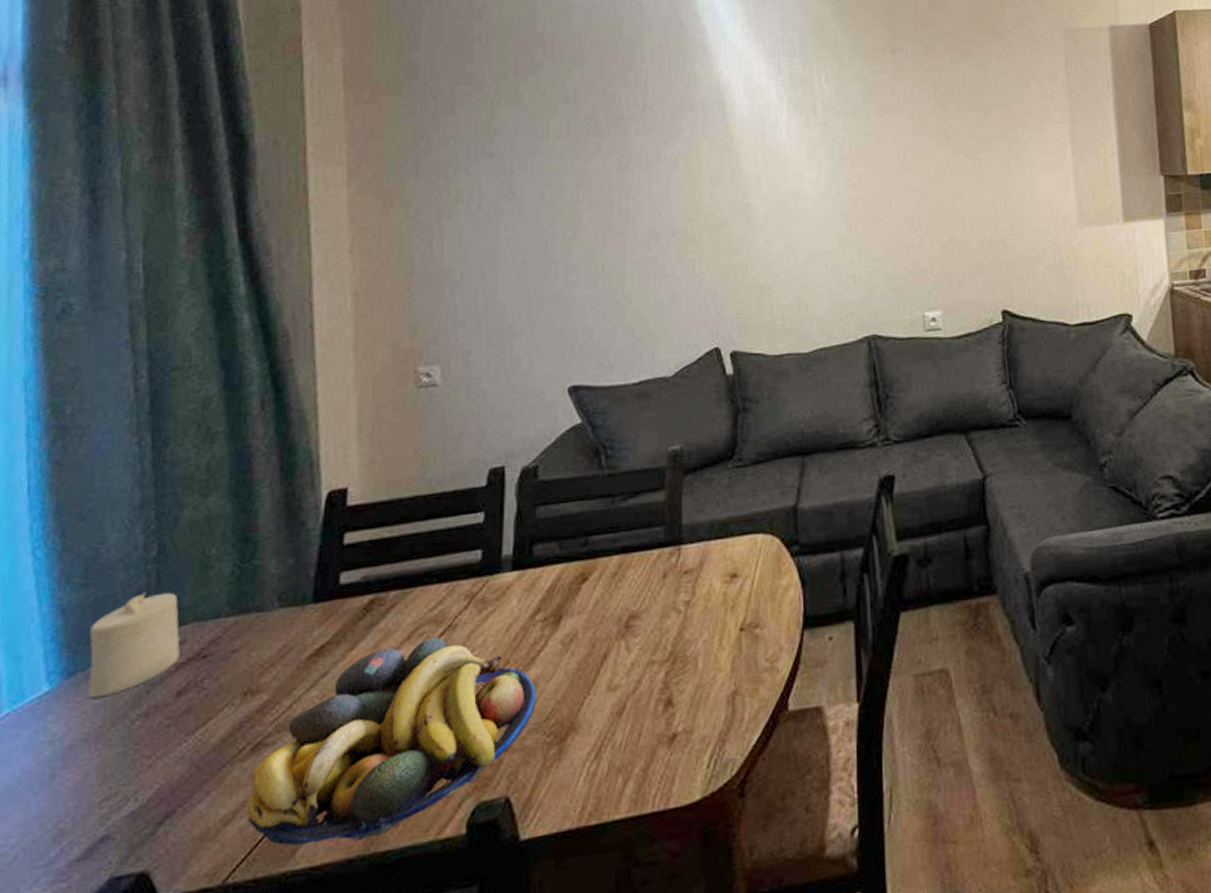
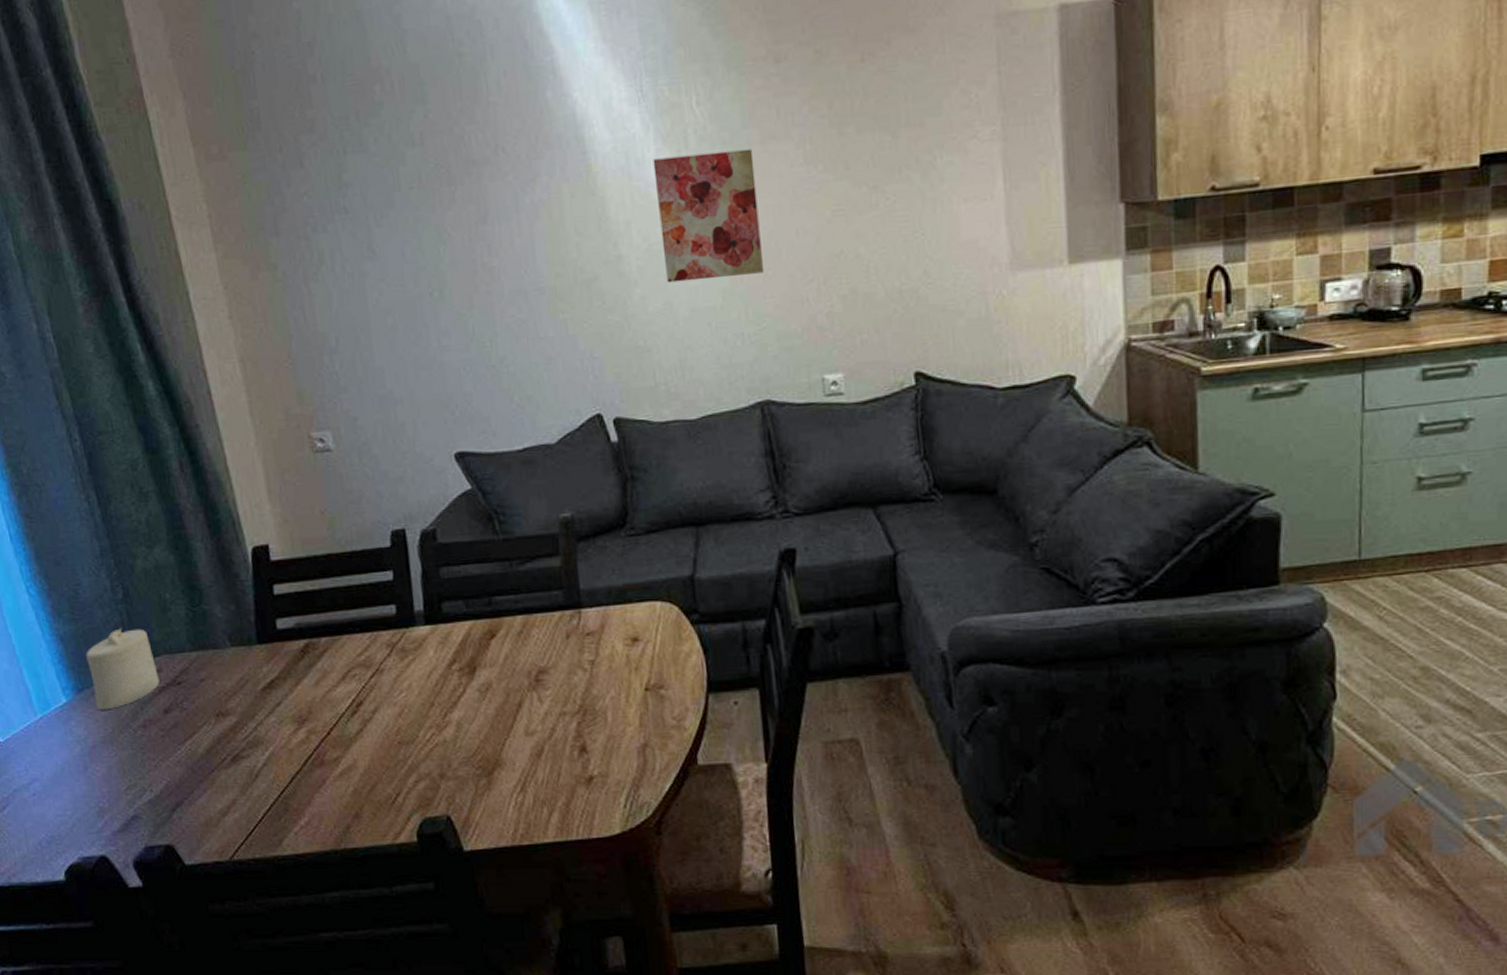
fruit bowl: present [246,637,537,846] -> none [236,679,463,839]
wall art: none [784,119,876,229] -> present [653,148,765,283]

